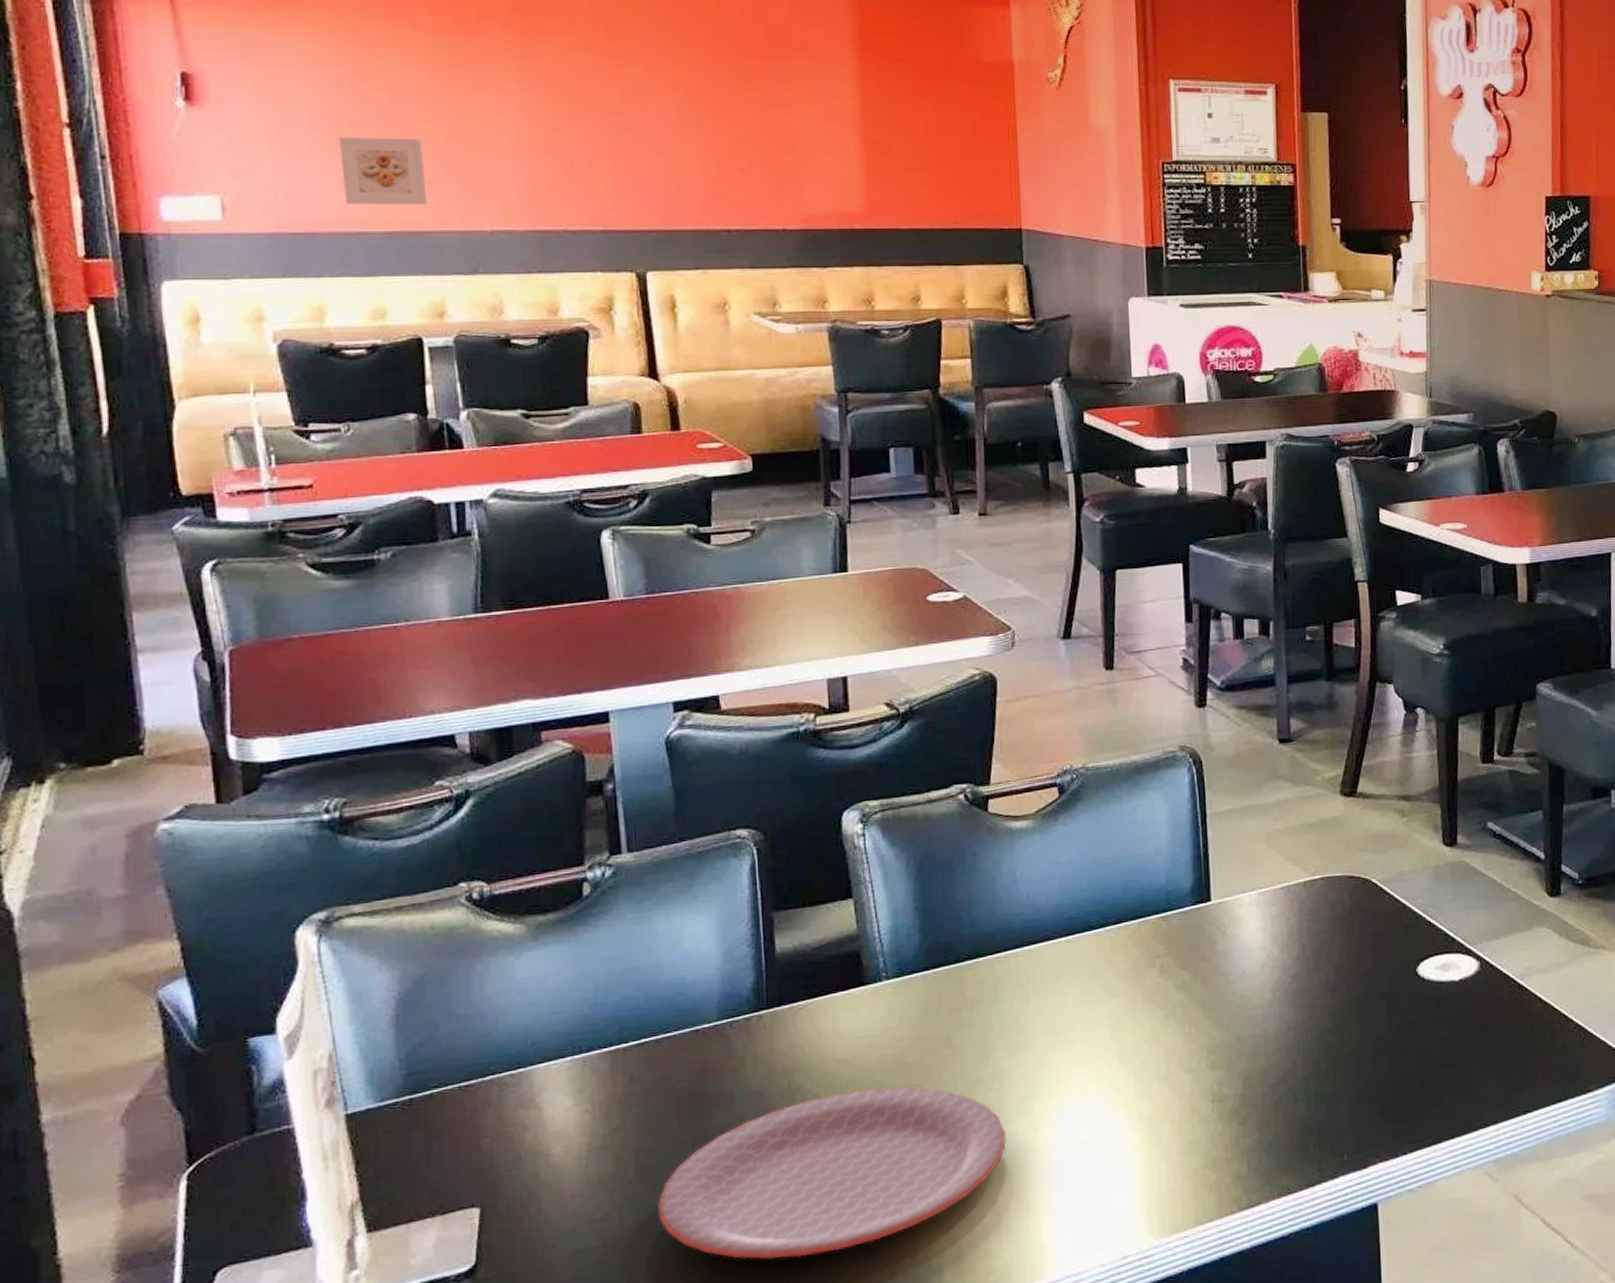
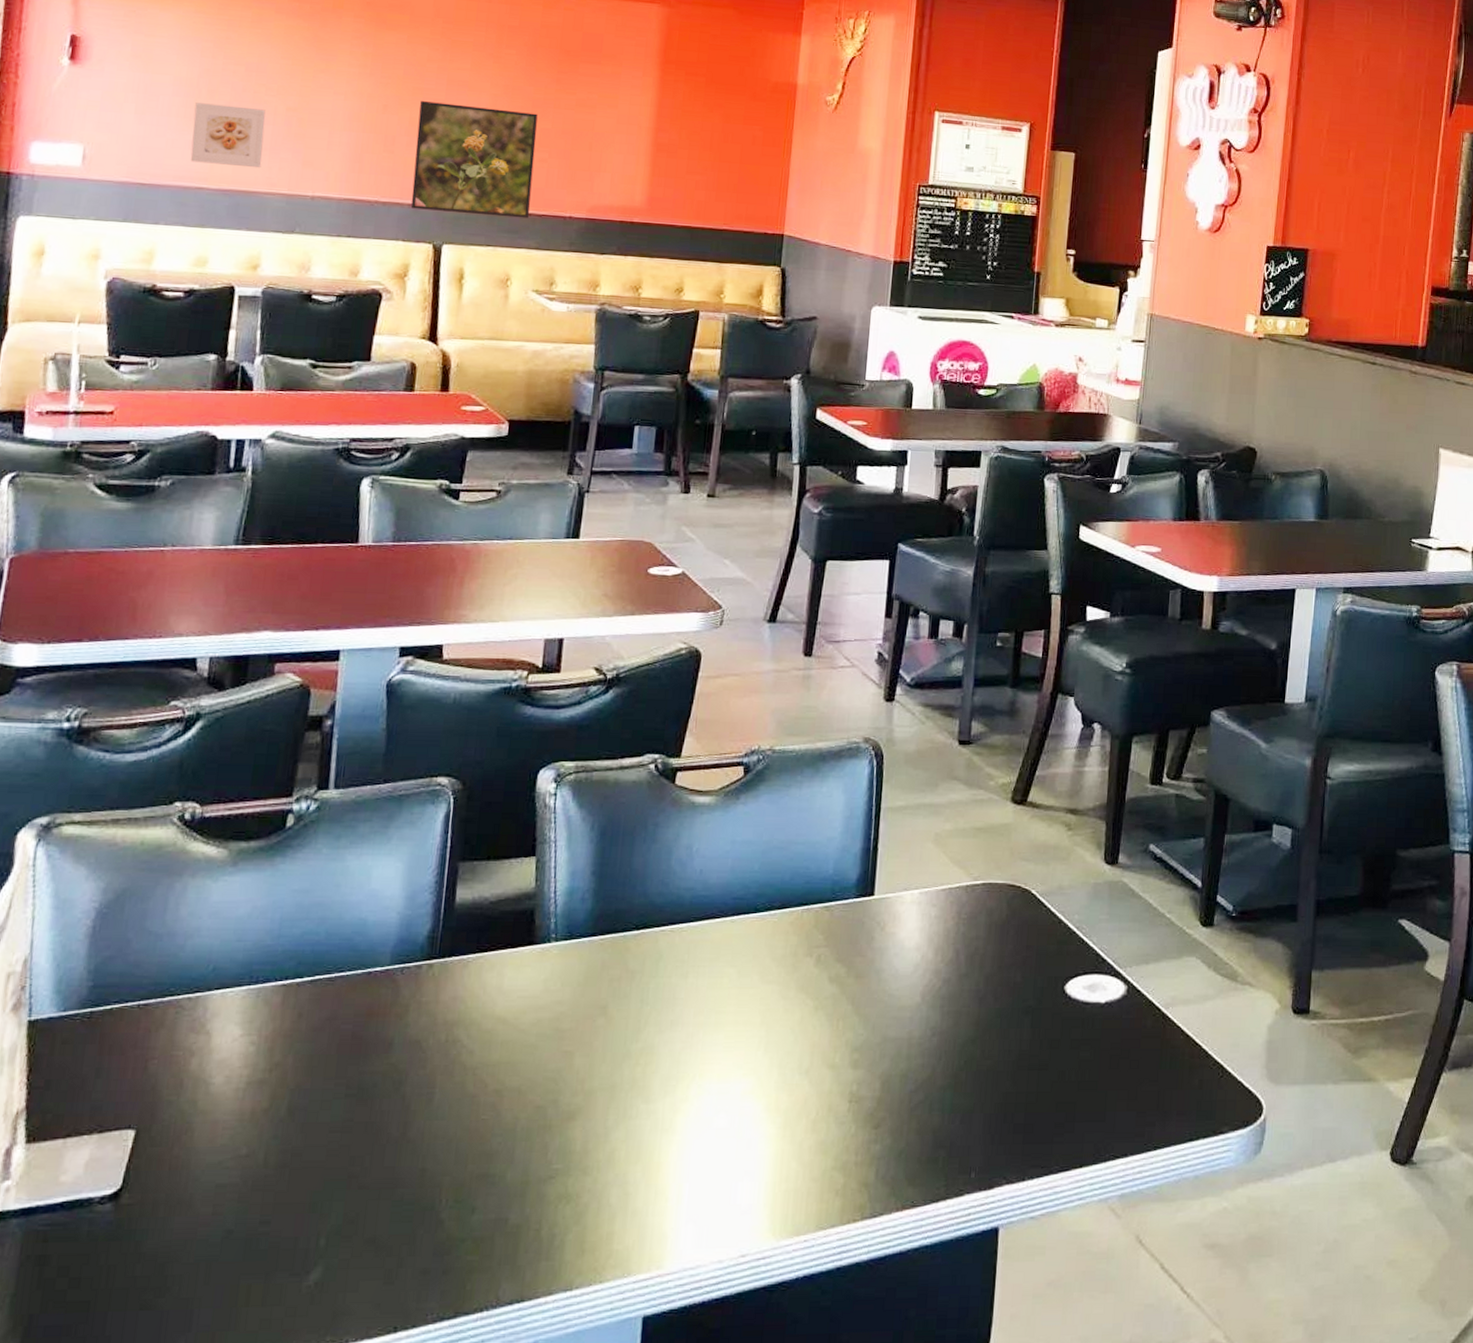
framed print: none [593,114,738,236] -> present [410,100,538,219]
plate: present [658,1087,1006,1260] -> none [302,1050,646,1218]

